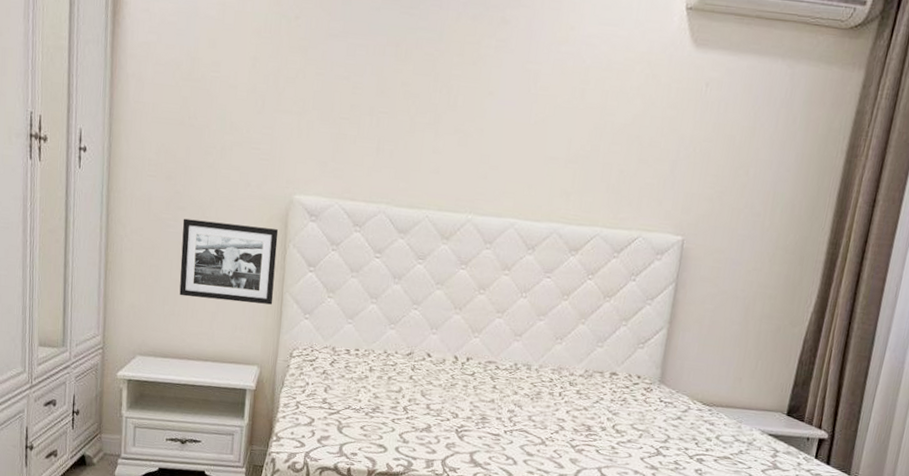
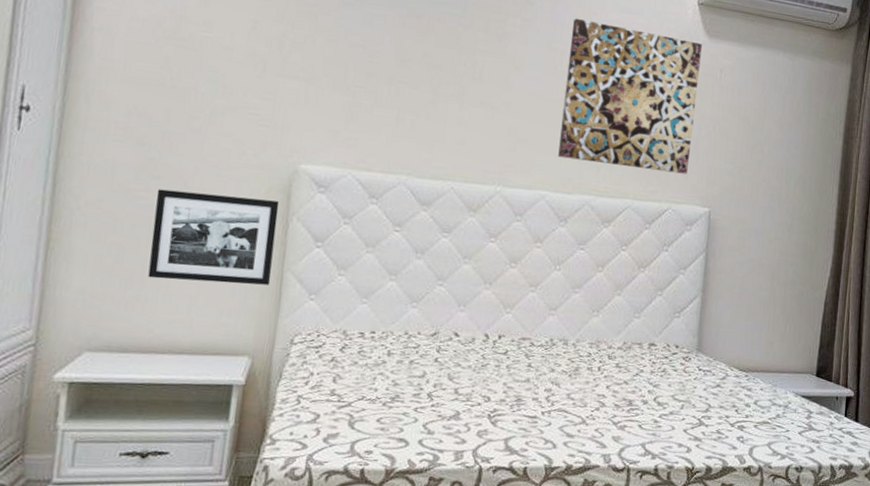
wall art: none [528,34,688,201] -> present [558,18,702,174]

